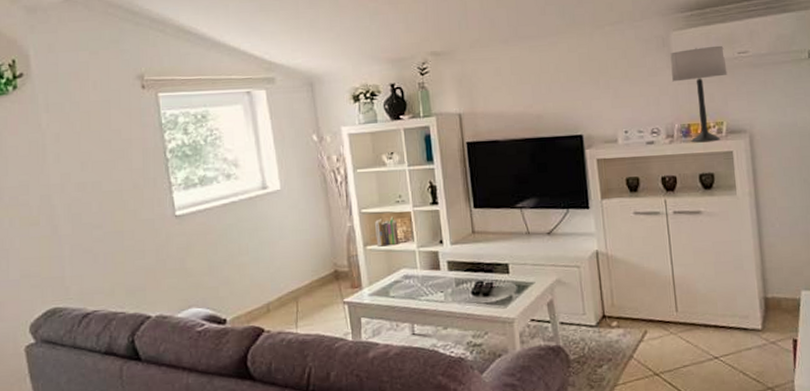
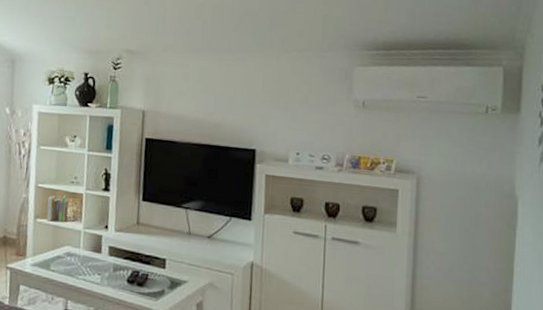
table lamp: present [670,45,728,143] -> none [350,85,404,178]

